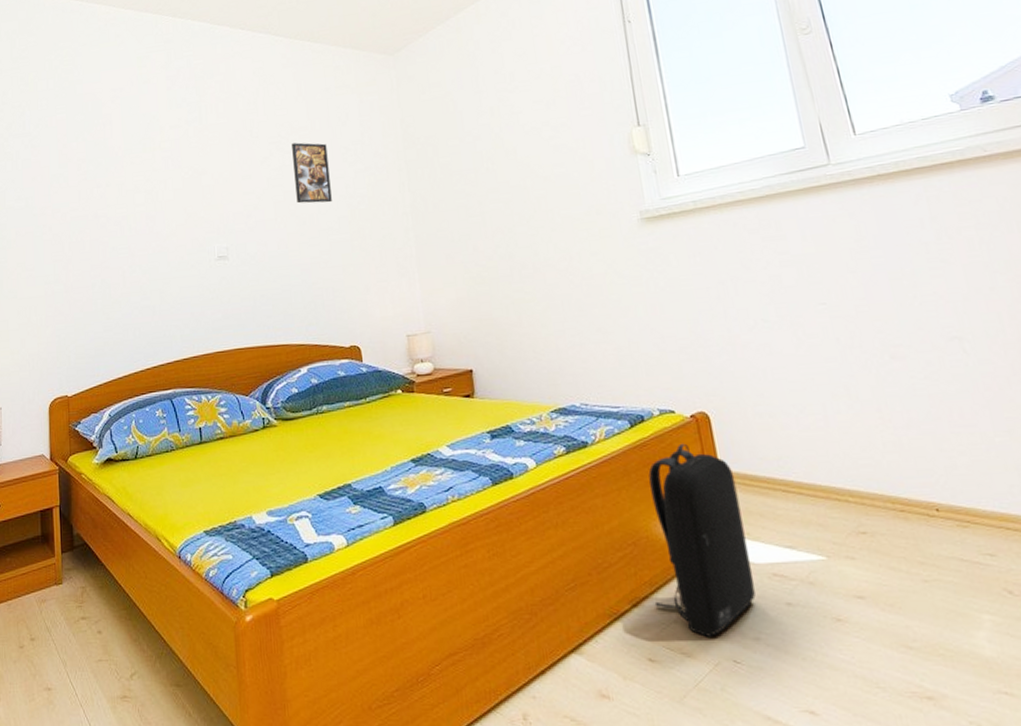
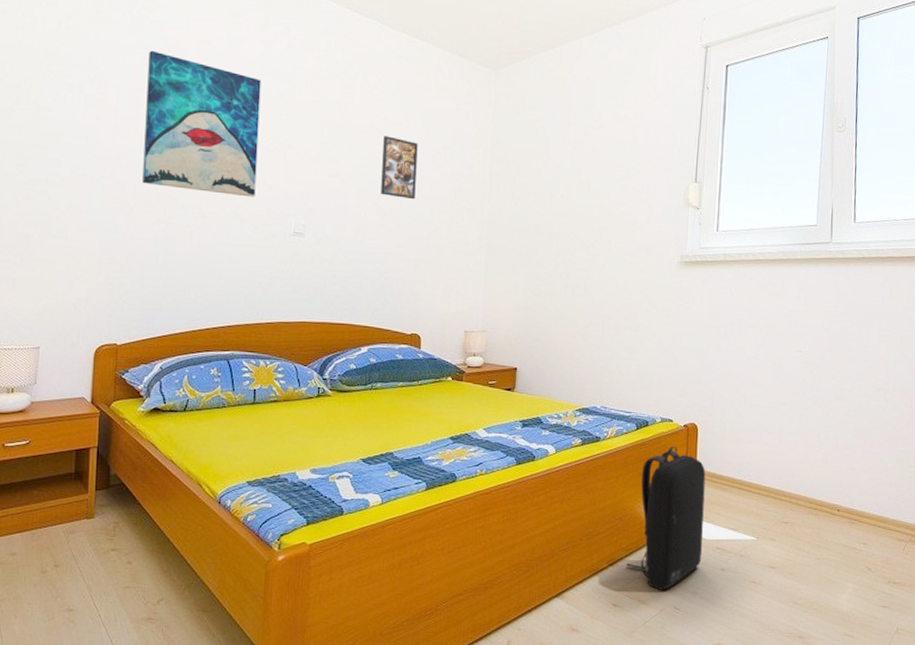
wall art: none [71,107,178,233] -> present [142,50,261,197]

